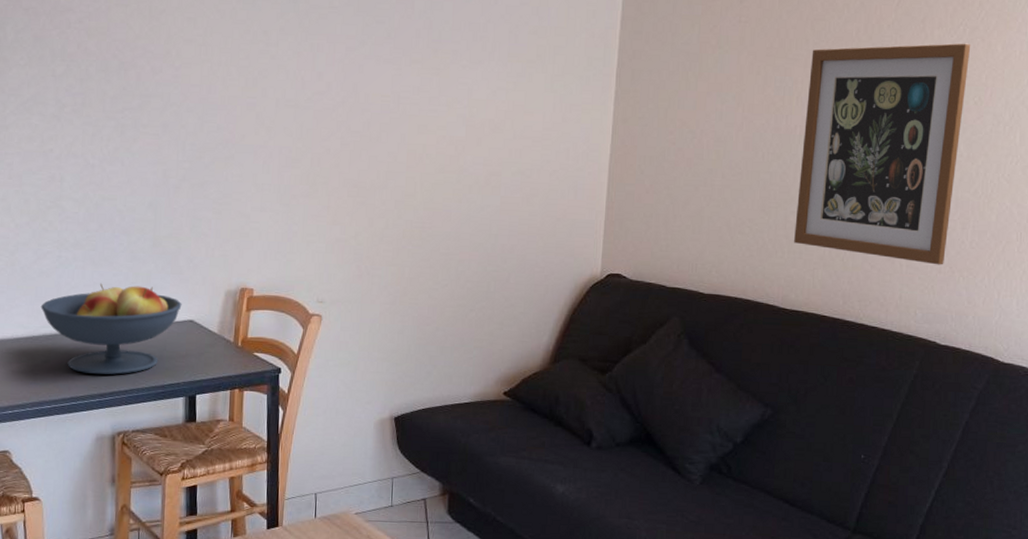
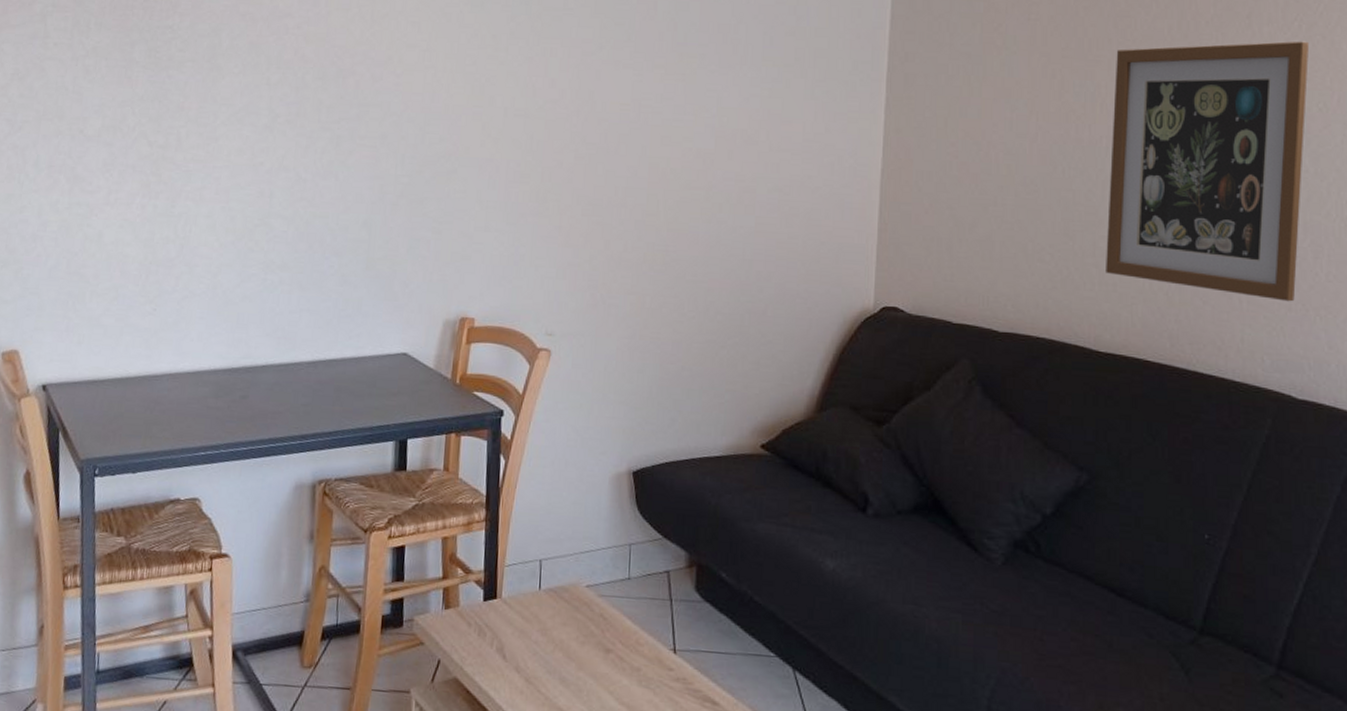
fruit bowl: present [40,283,182,375] -> none [241,309,395,414]

